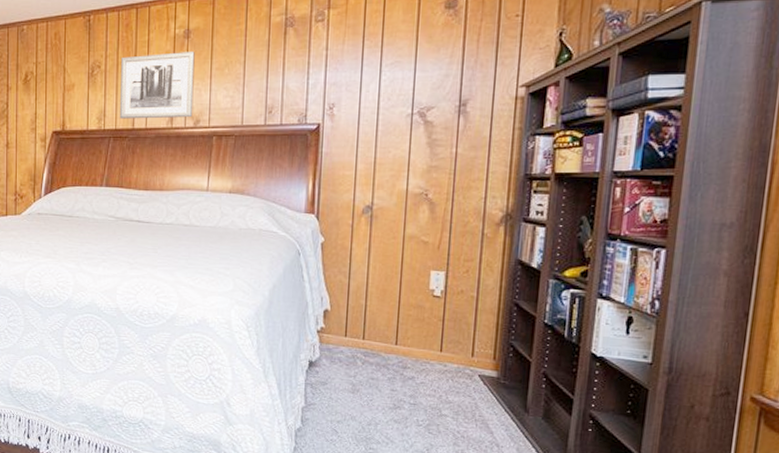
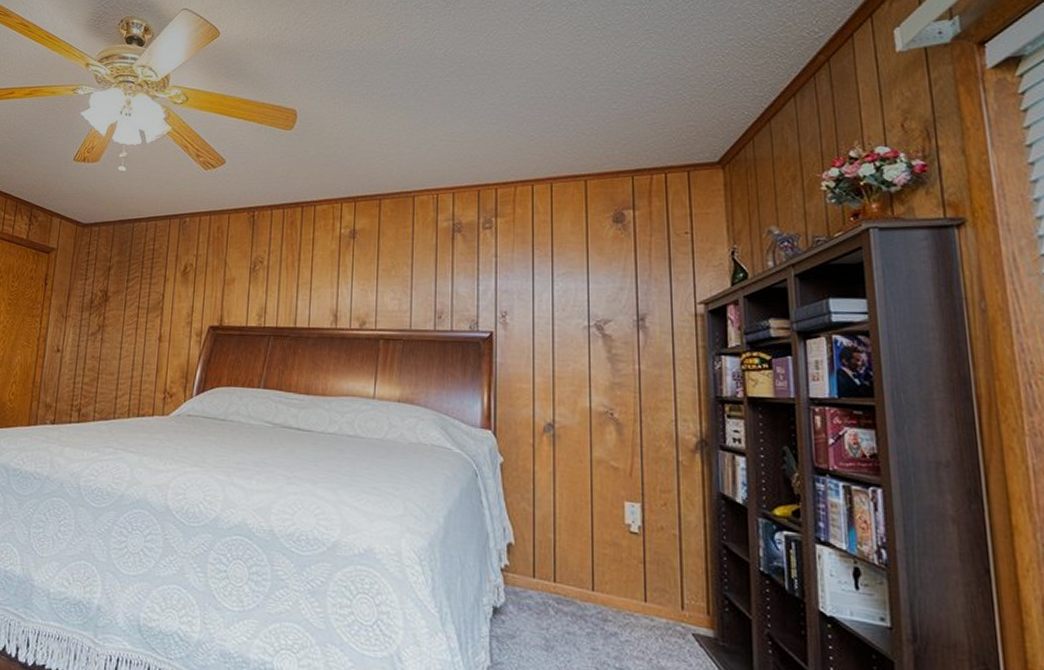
wall art: present [119,52,195,119] -> none [280,251,361,319]

